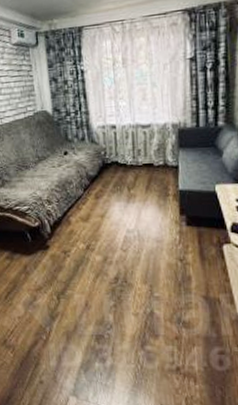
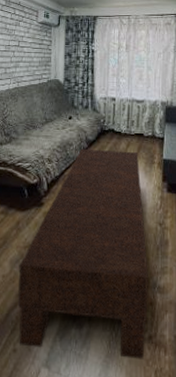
coffee table: none [33,184,173,388] -> present [17,148,148,359]

